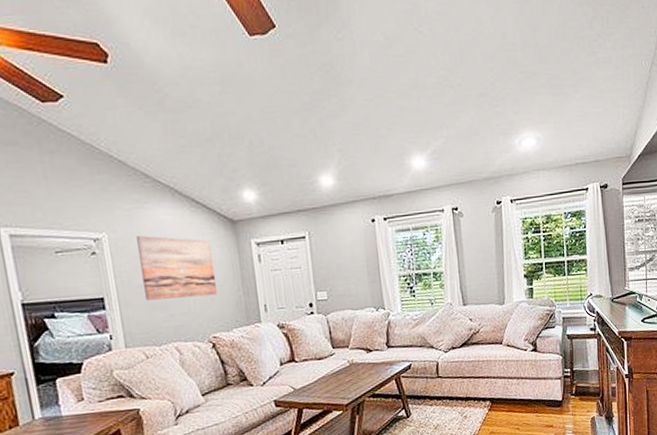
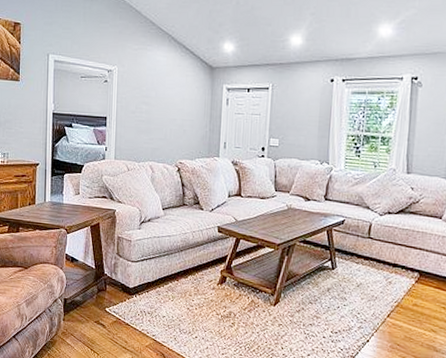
wall art: present [137,235,218,300] -> none [136,71,192,128]

